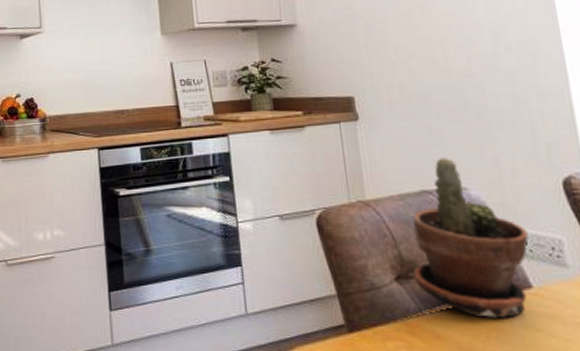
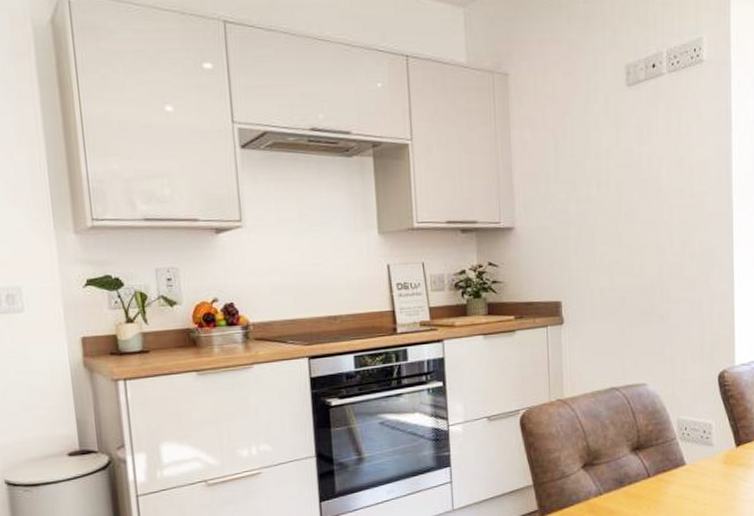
potted plant: present [412,158,529,318] -> none [597,357,688,492]

